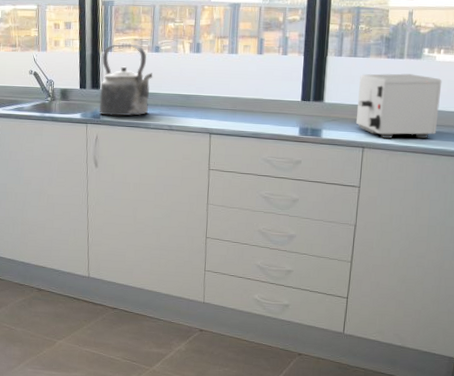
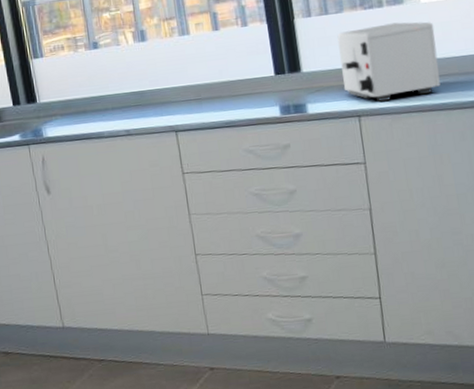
kettle: present [99,43,153,116] -> none [32,44,98,132]

